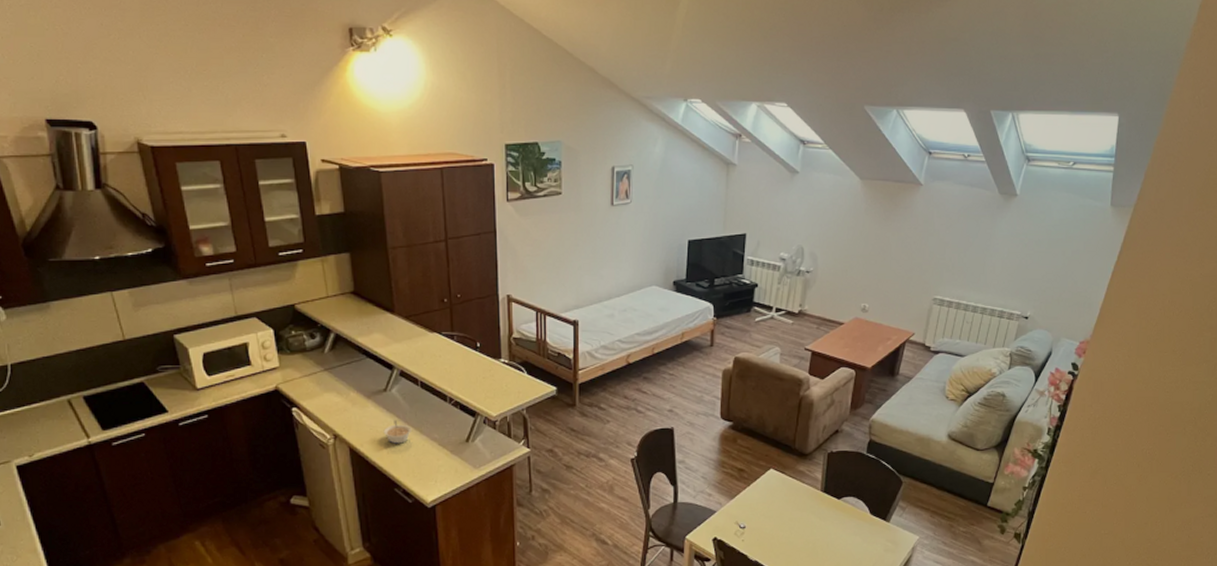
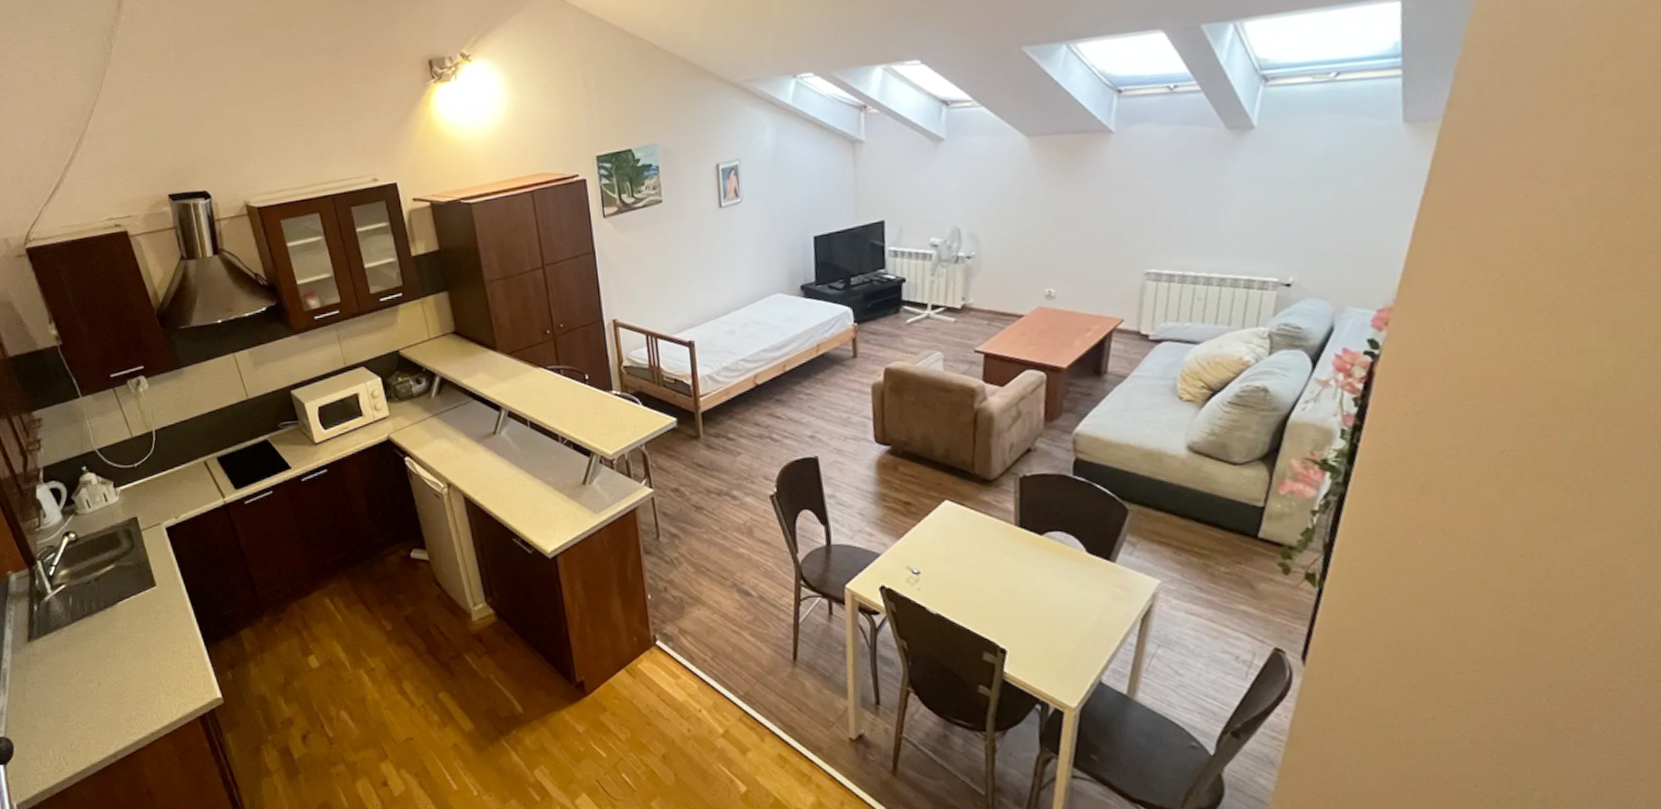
legume: present [383,420,411,444] -> none [496,465,525,490]

